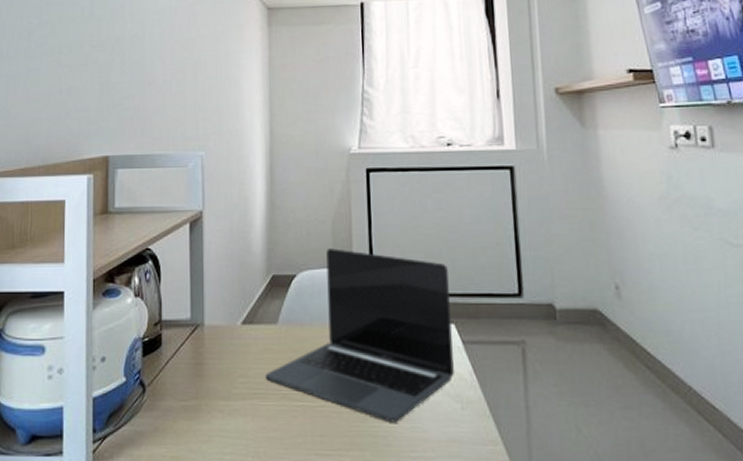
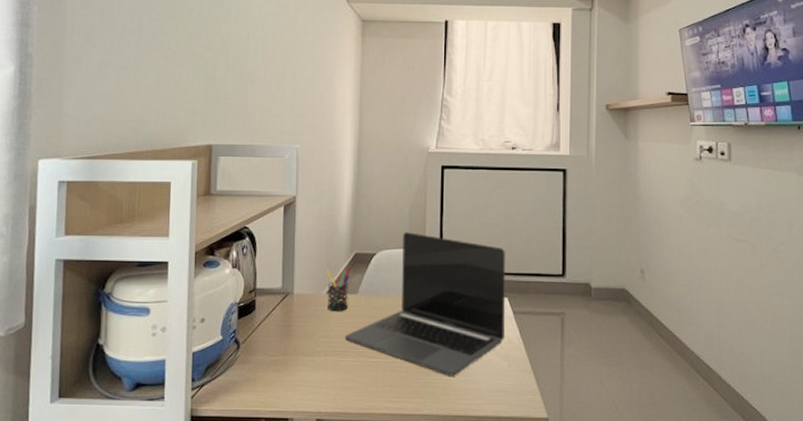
pen holder: none [240,293,267,346] -> present [326,268,350,312]

